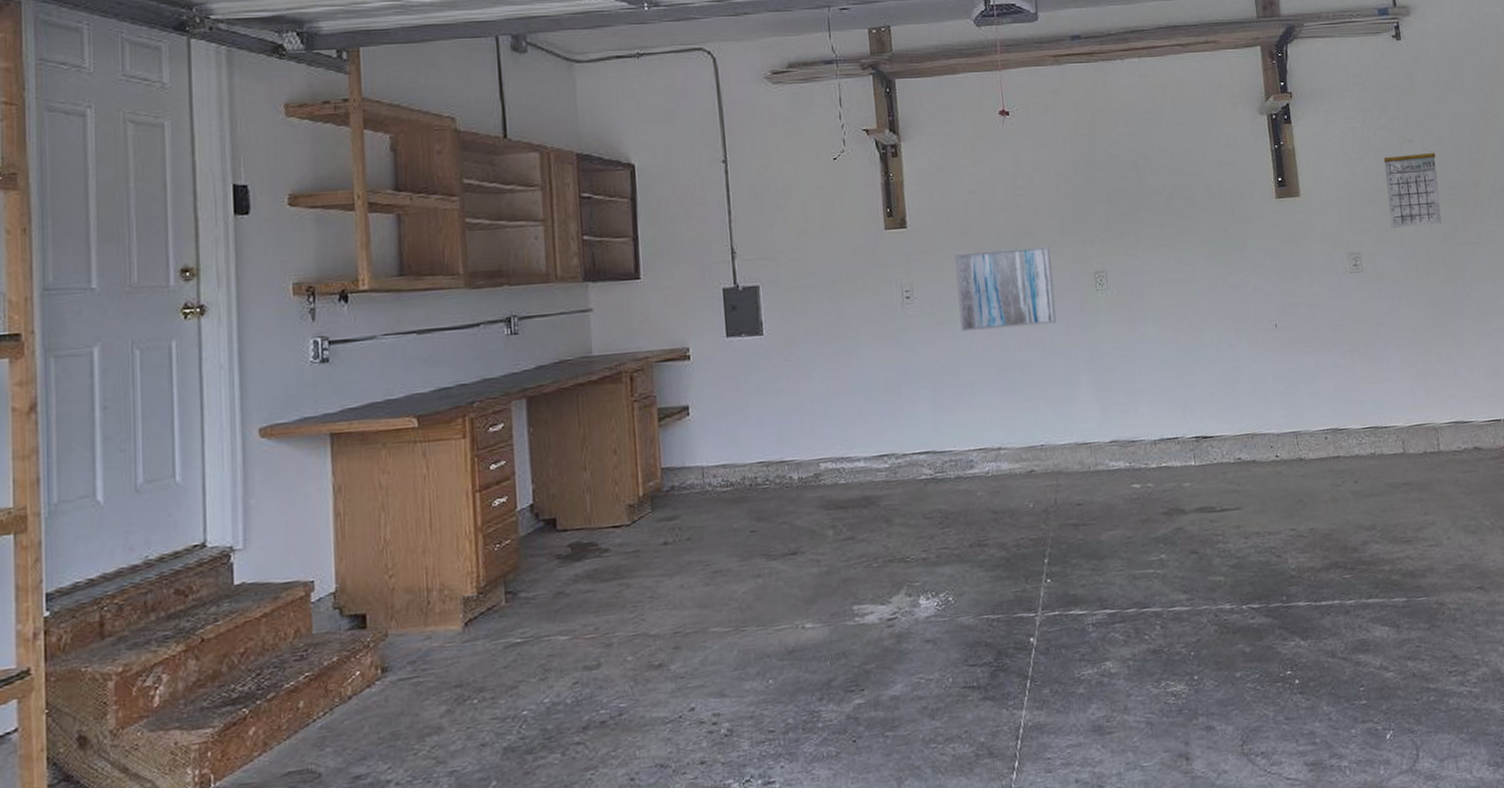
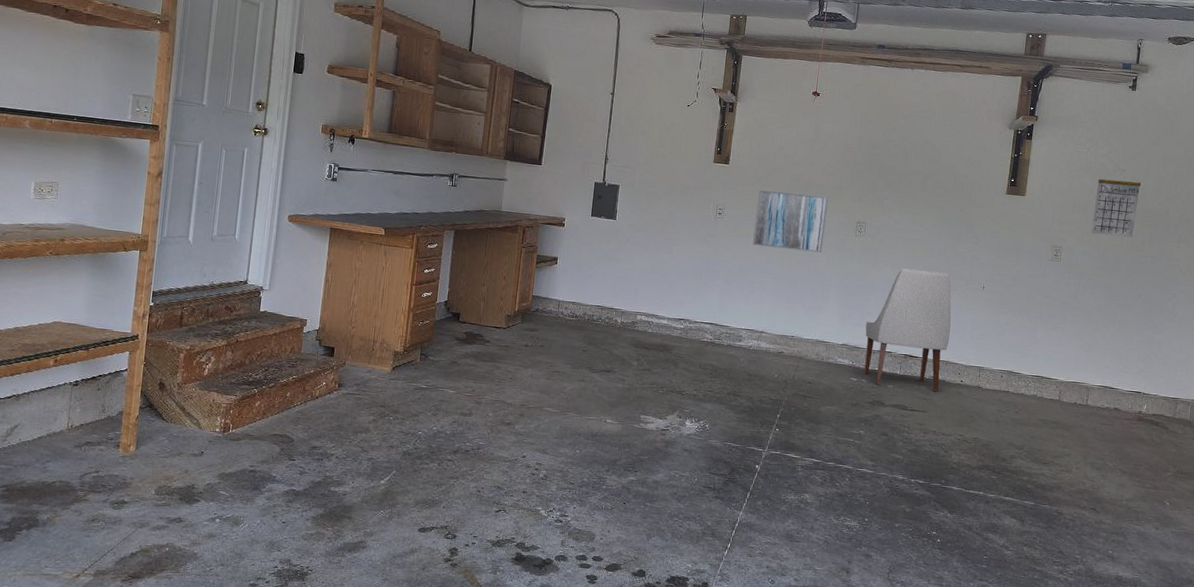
chair: none [1136,316,1251,485] -> present [864,268,951,391]

